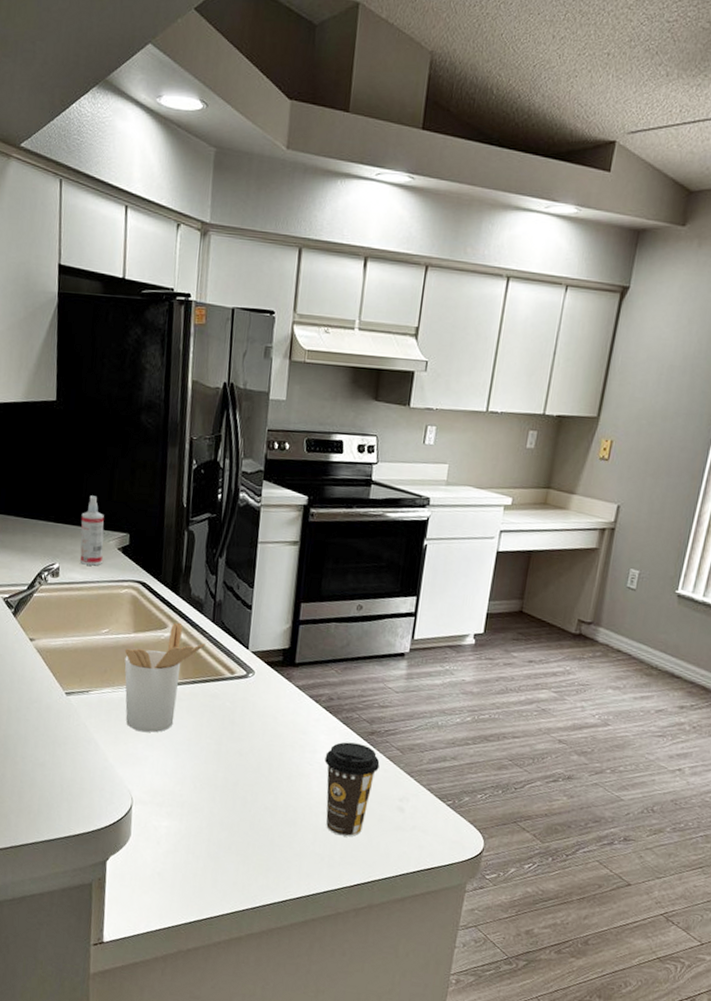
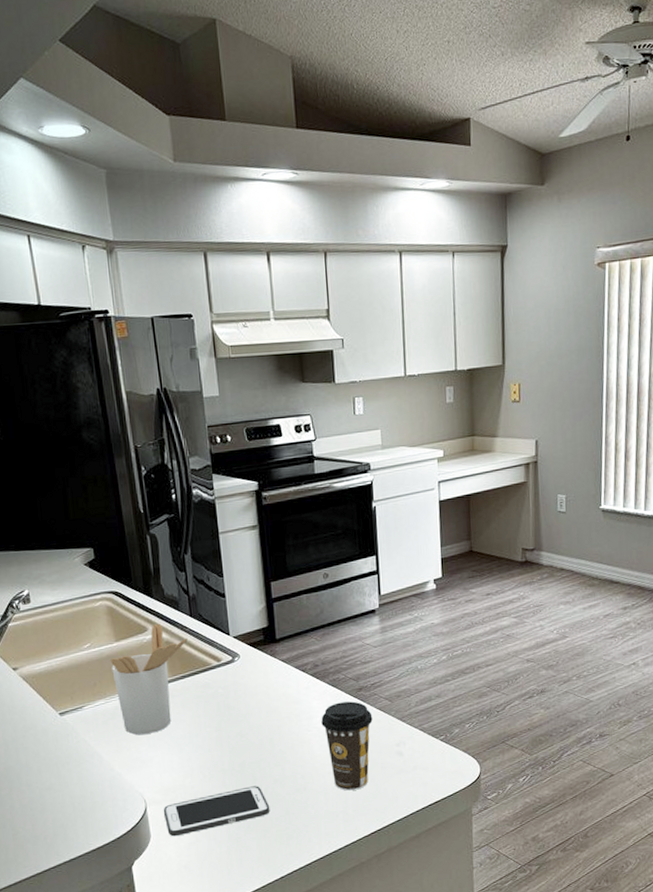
spray bottle: present [80,495,104,566] -> none [41,518,71,586]
cell phone: none [147,807,255,842] -> present [163,786,270,837]

